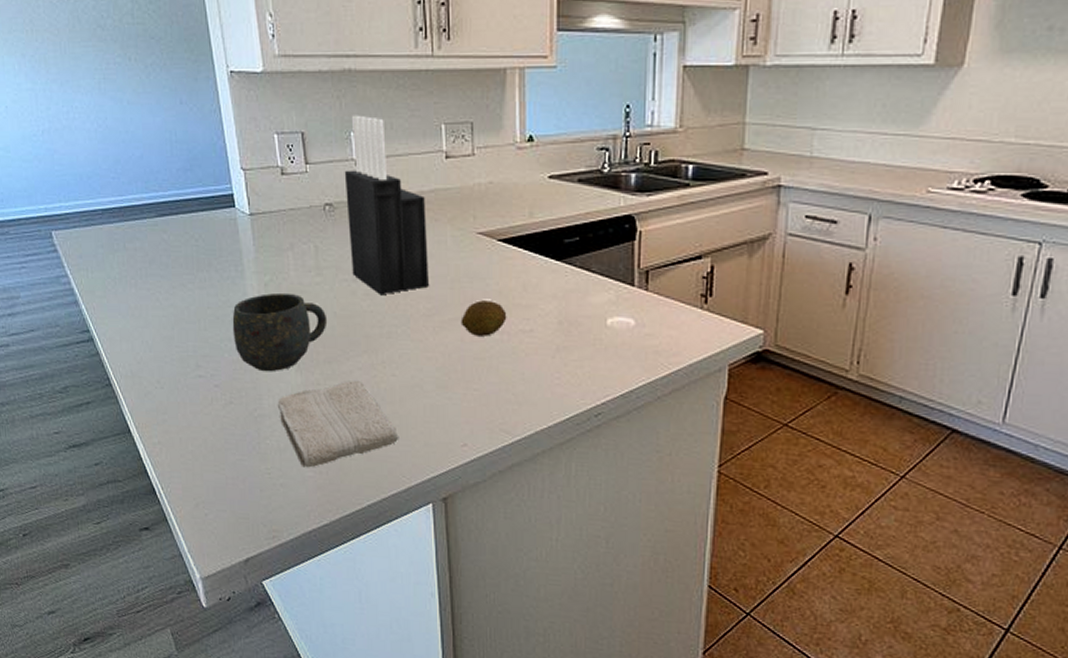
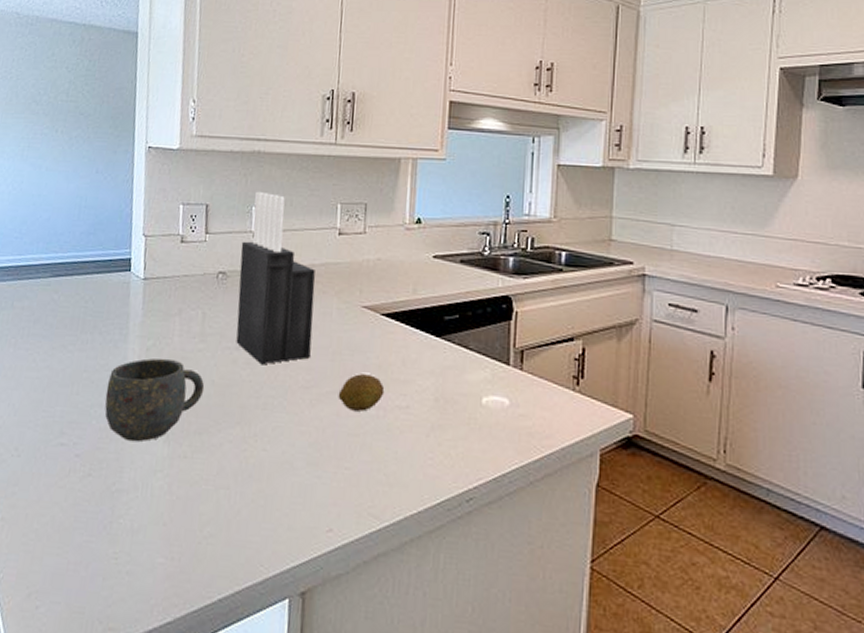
washcloth: present [277,379,399,468] -> none [138,453,262,553]

